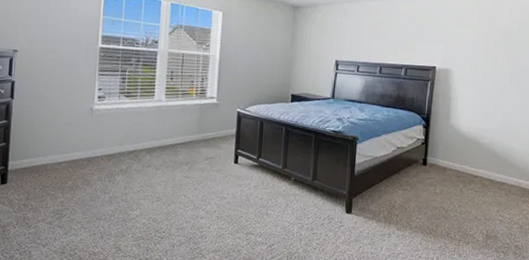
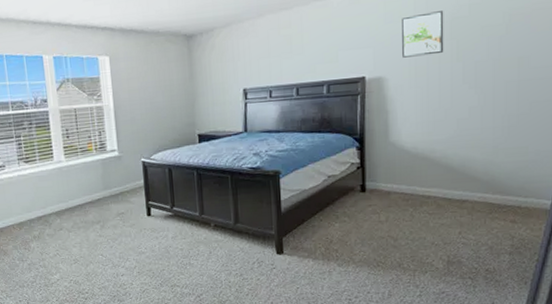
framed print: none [466,23,501,57] -> present [402,11,444,58]

